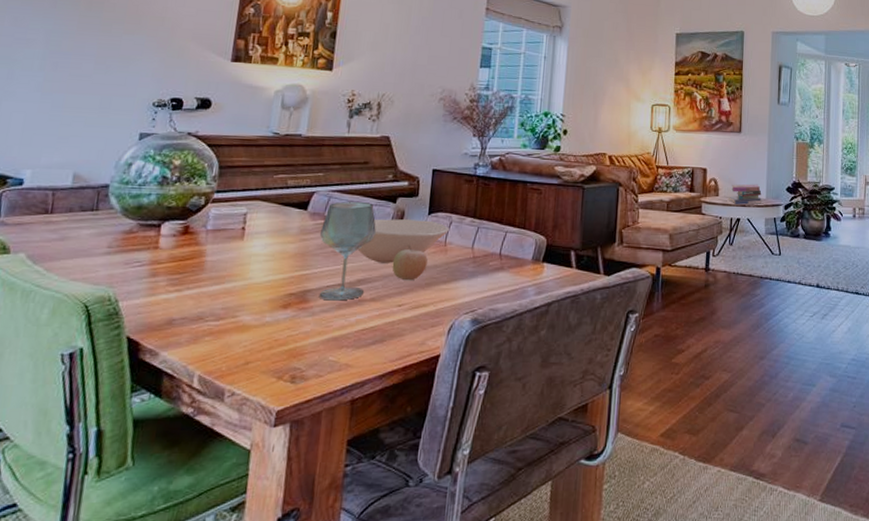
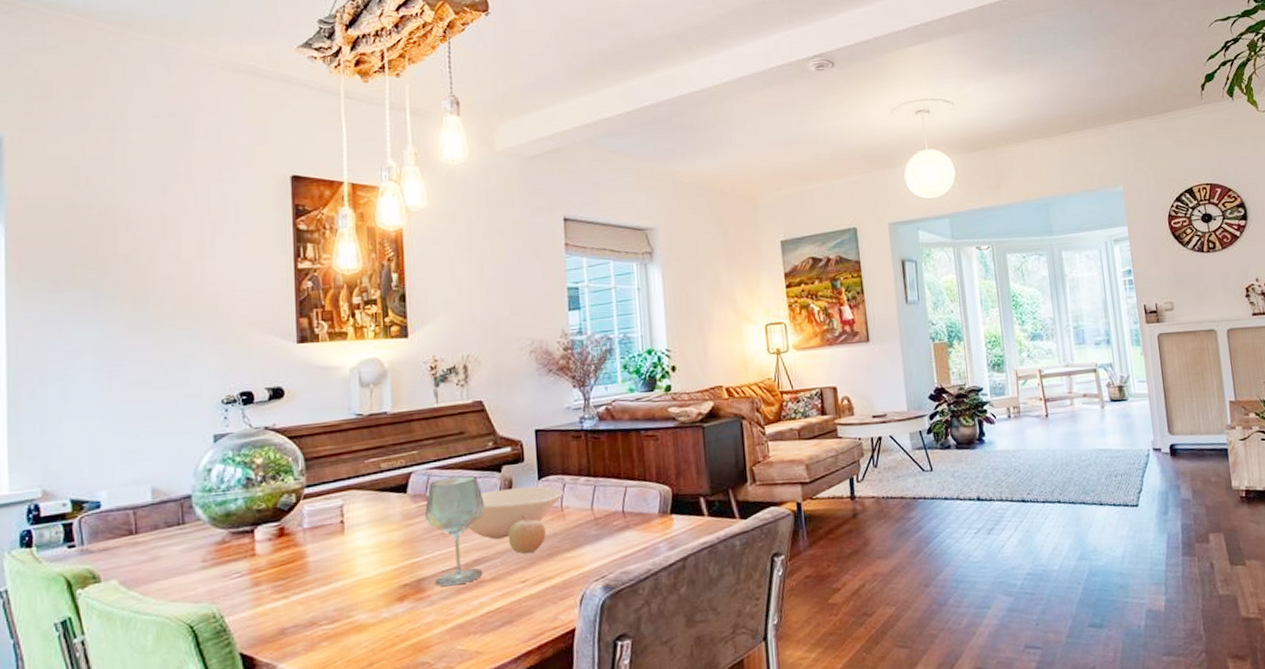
books: present [727,183,762,205] -> none [864,396,903,422]

